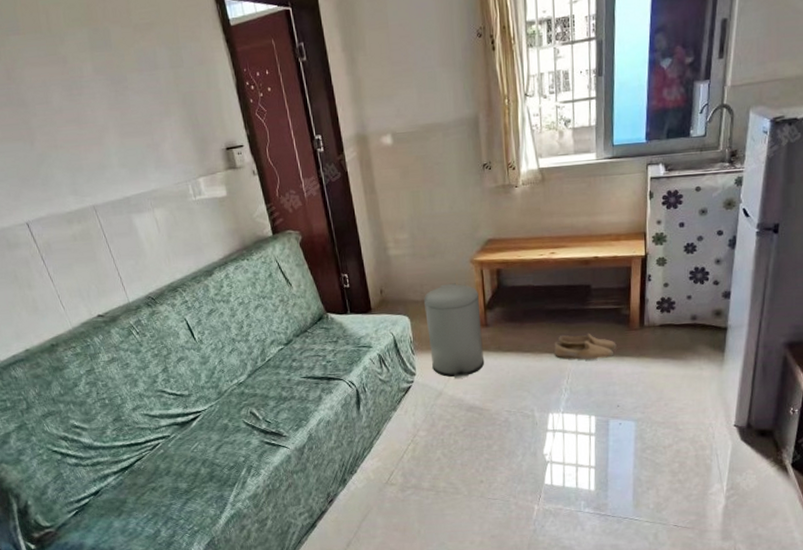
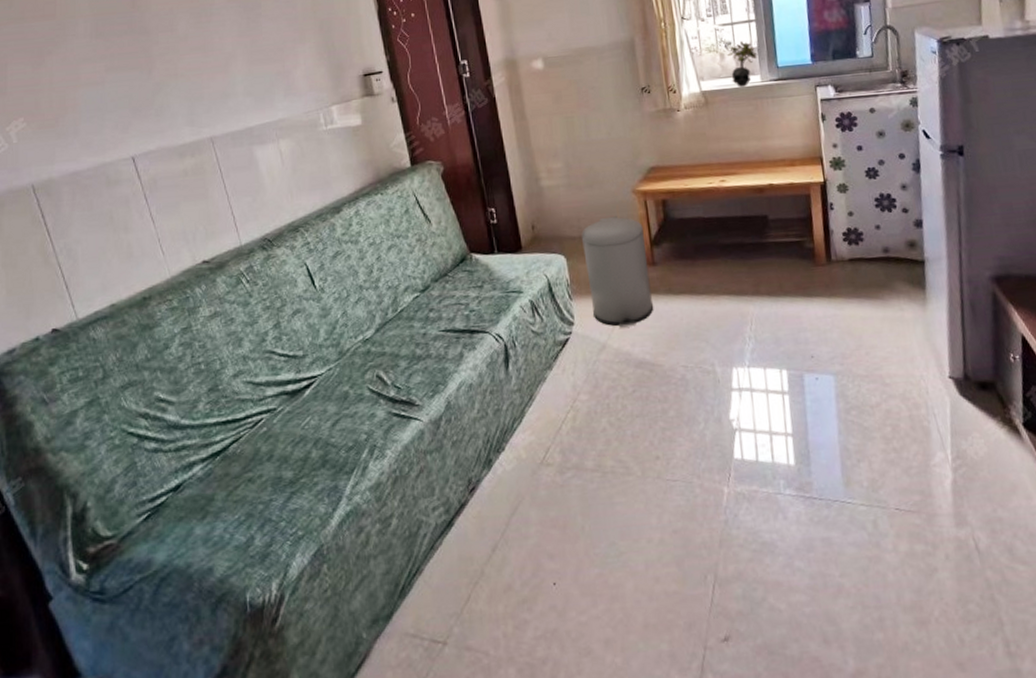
shoe: present [554,333,617,360] -> none [732,270,804,302]
succulent plant: none [565,119,595,165] -> present [726,41,758,87]

